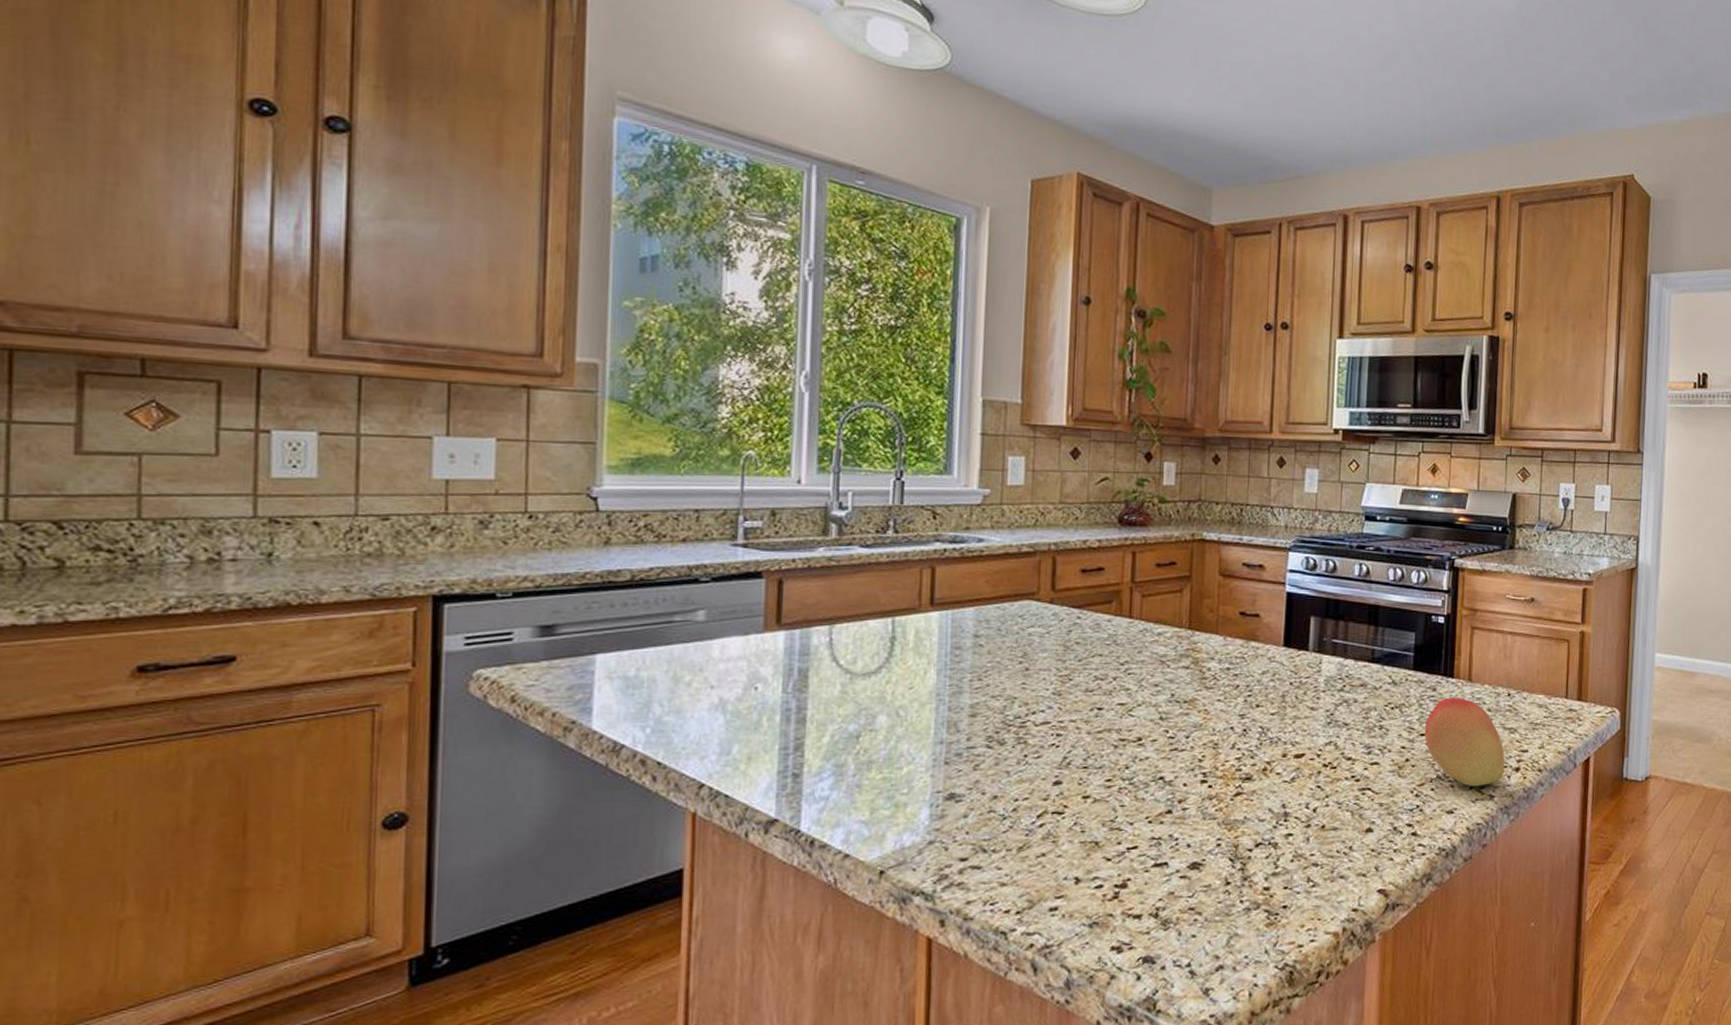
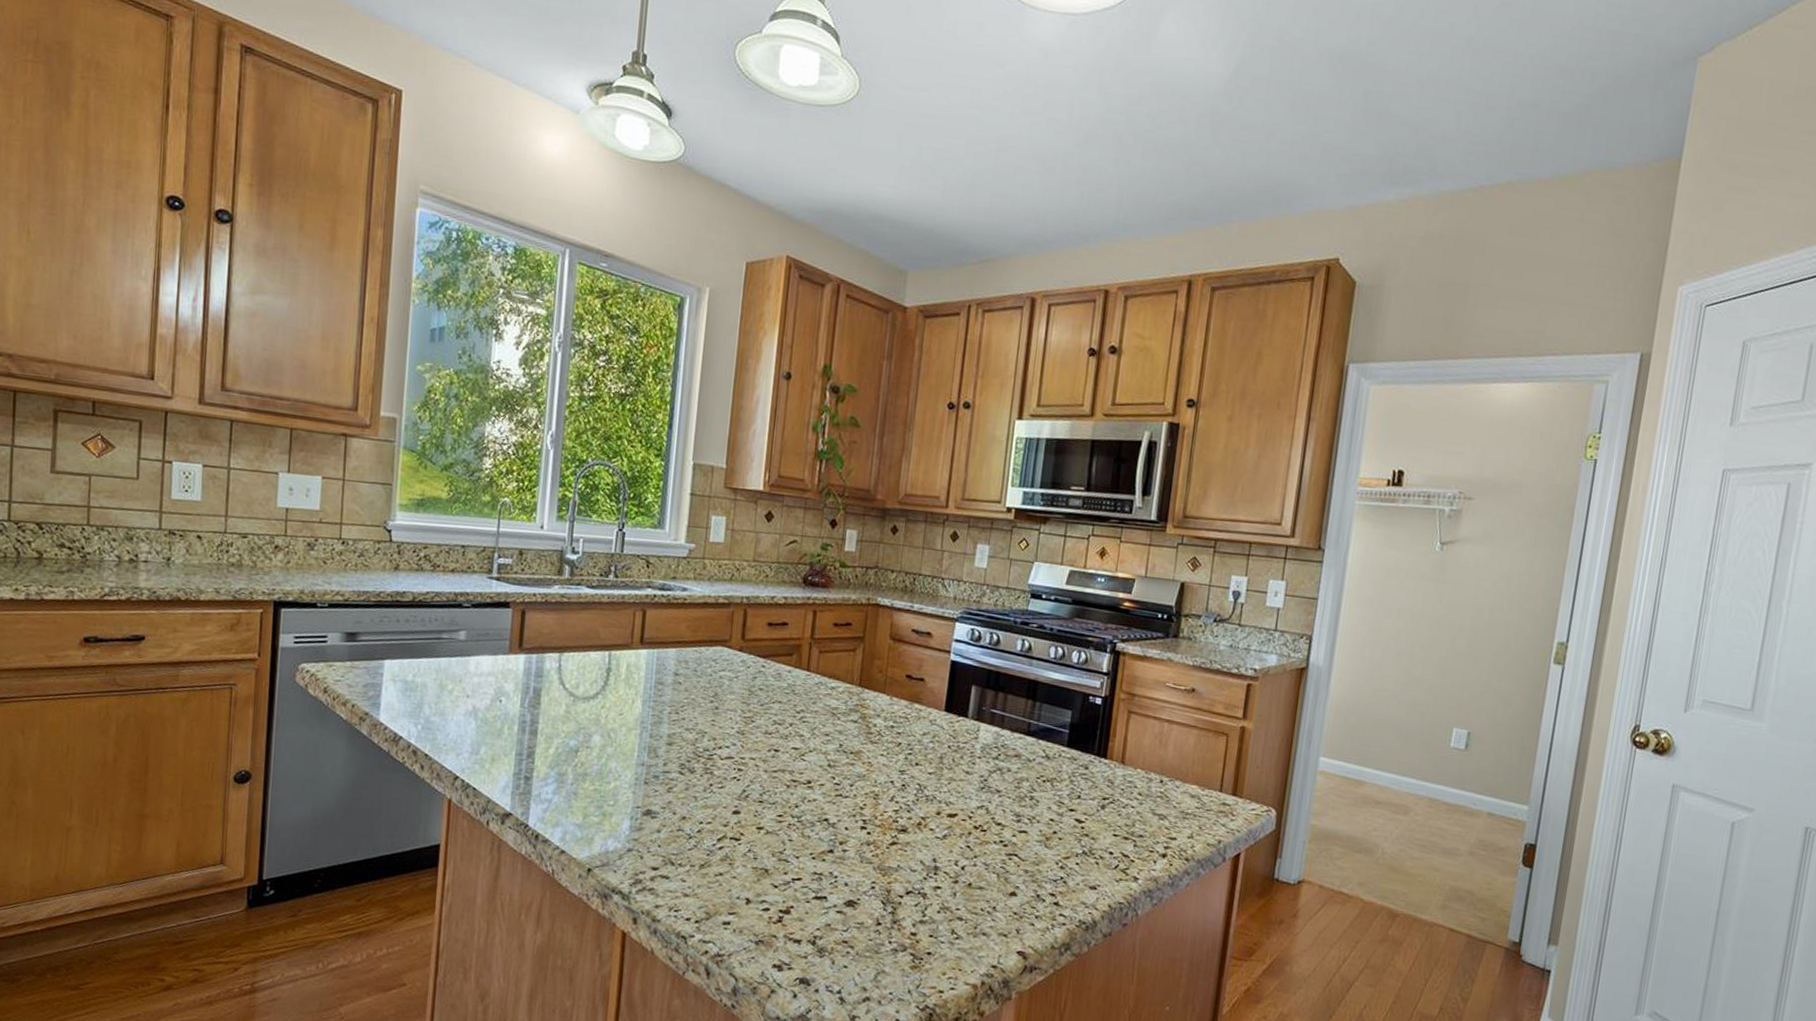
fruit: present [1424,697,1505,787] -> none [1073,777,1152,867]

